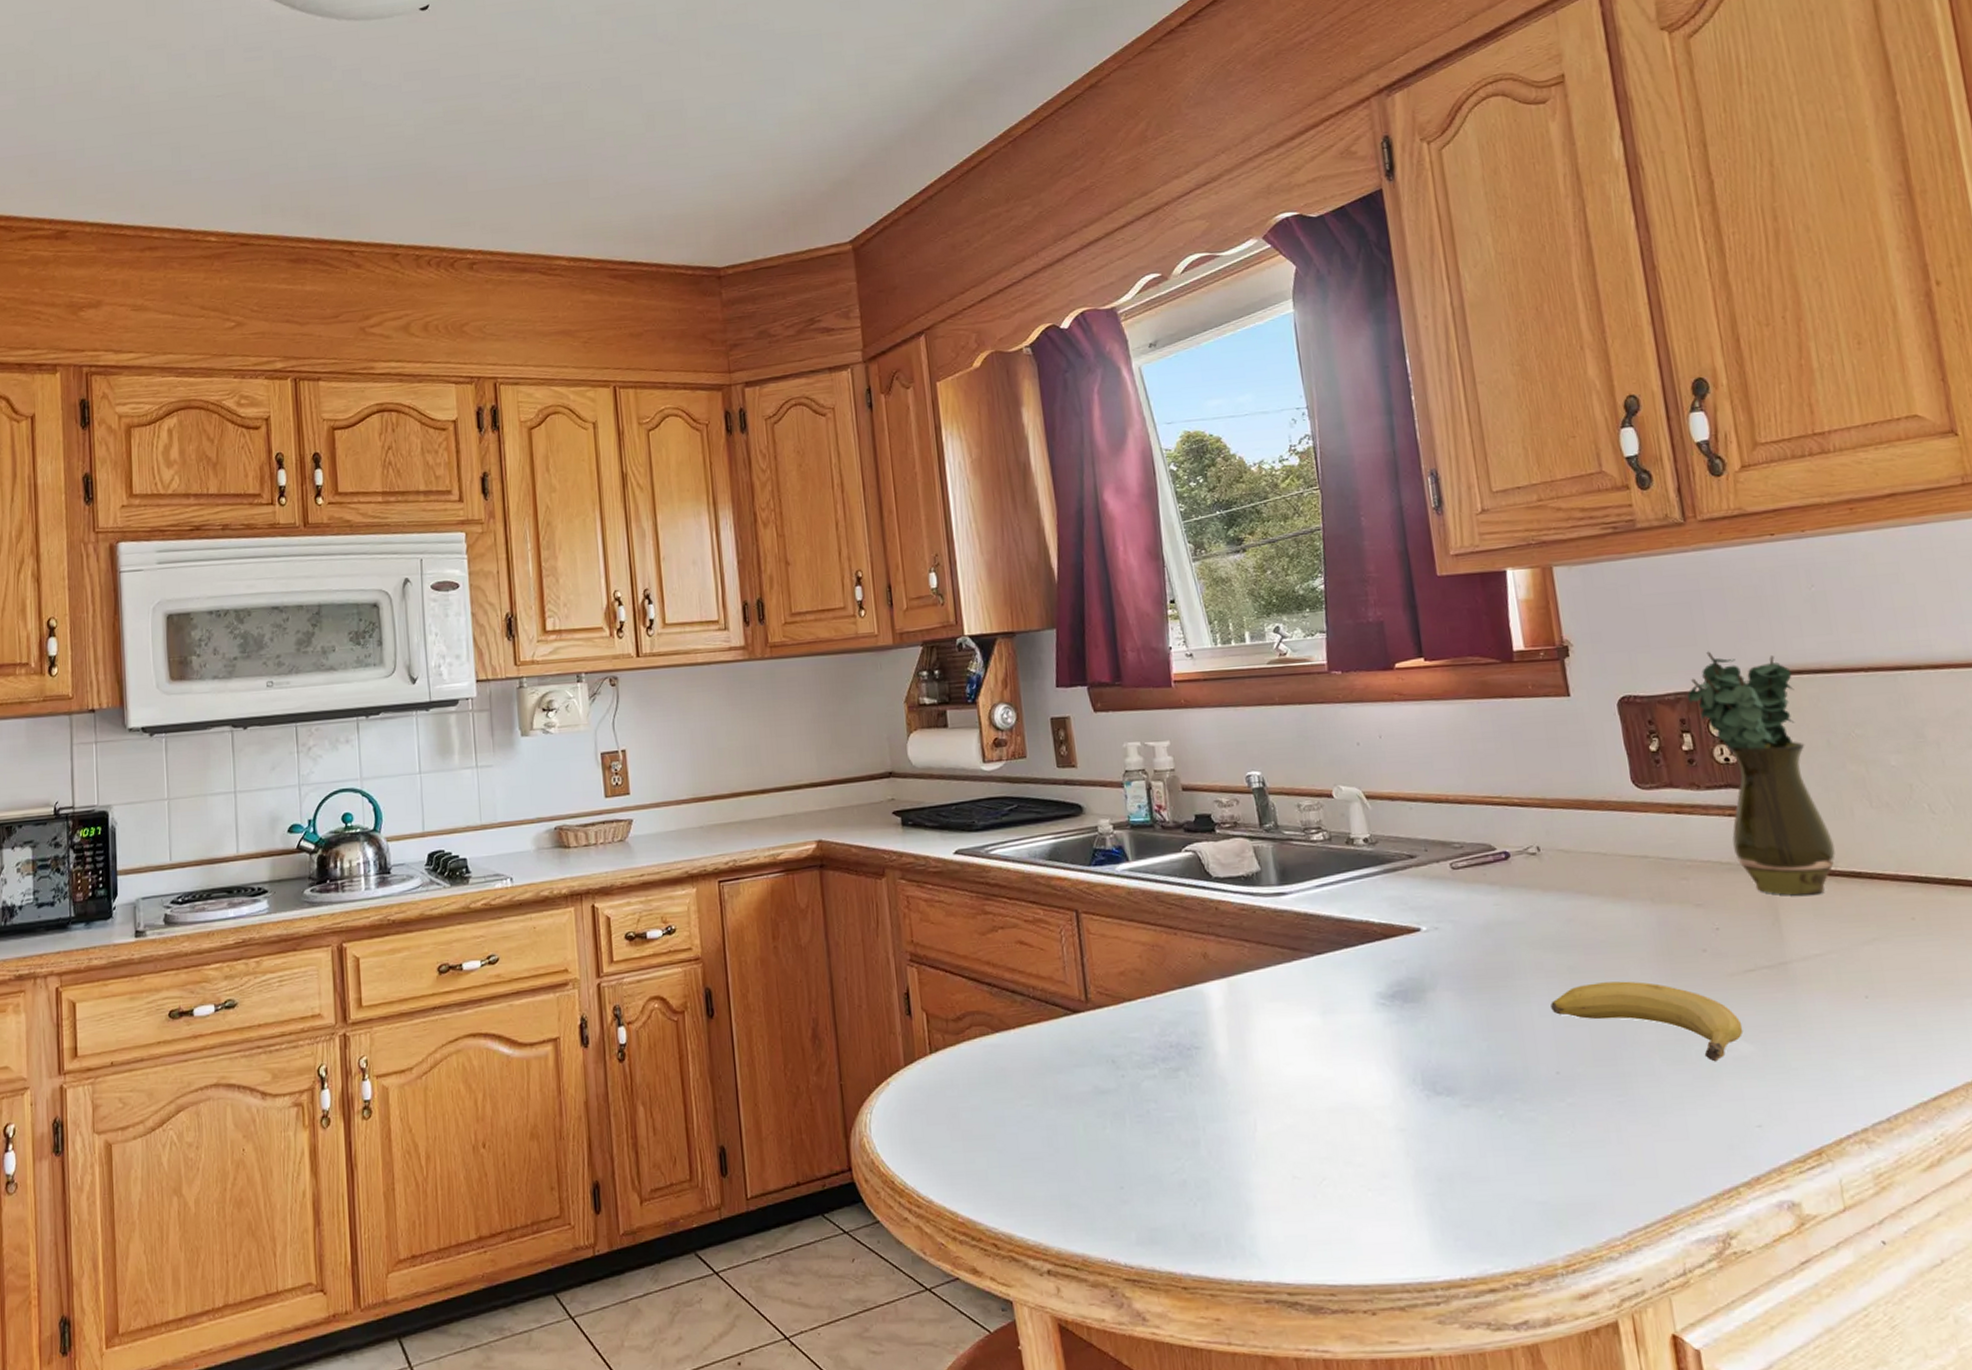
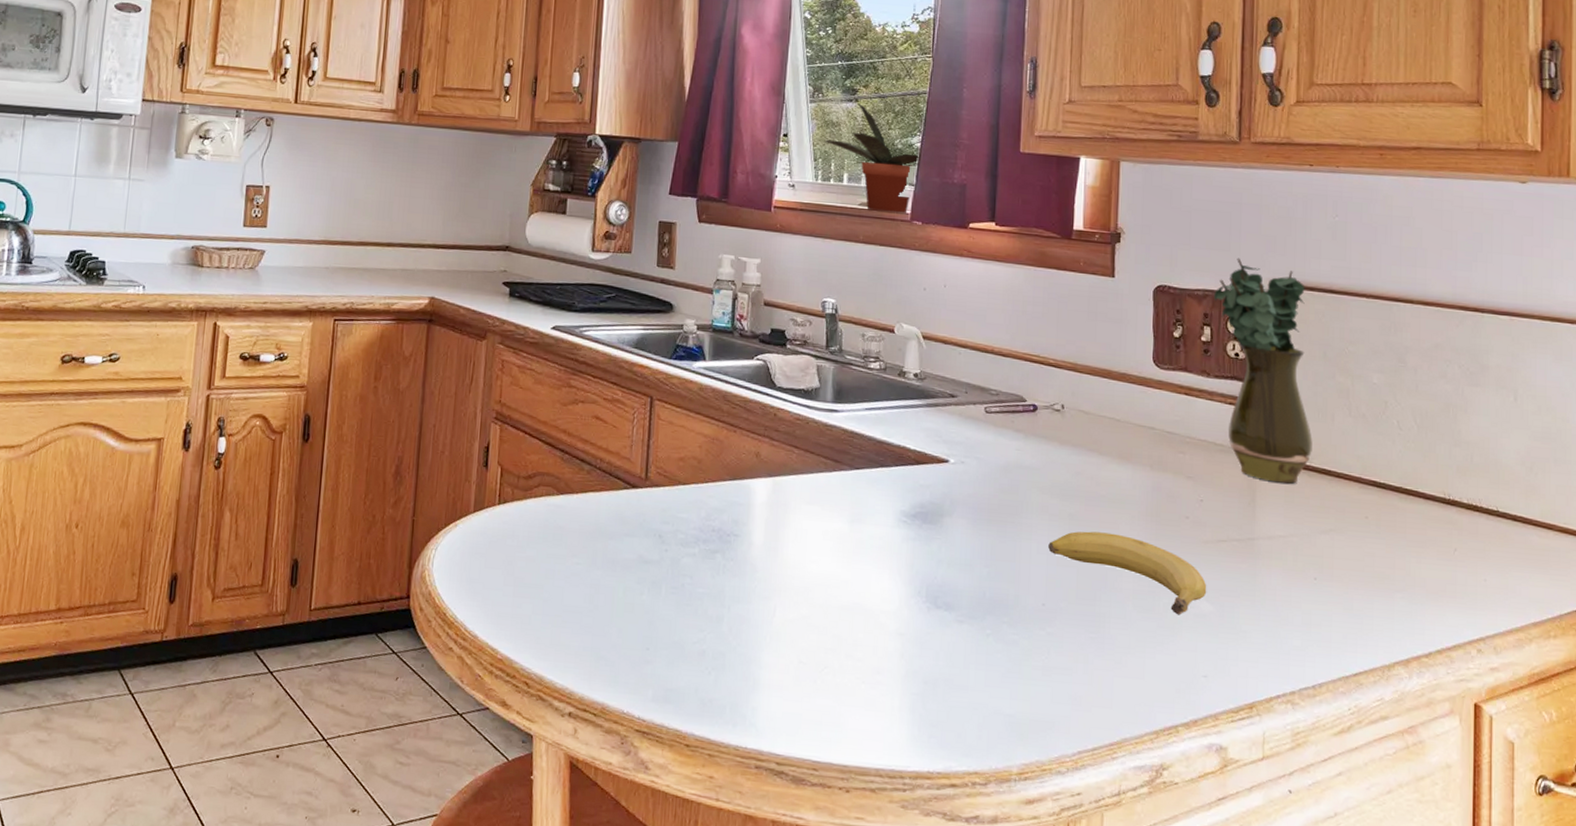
potted plant: none [1216,552,1324,669] -> present [824,102,918,215]

